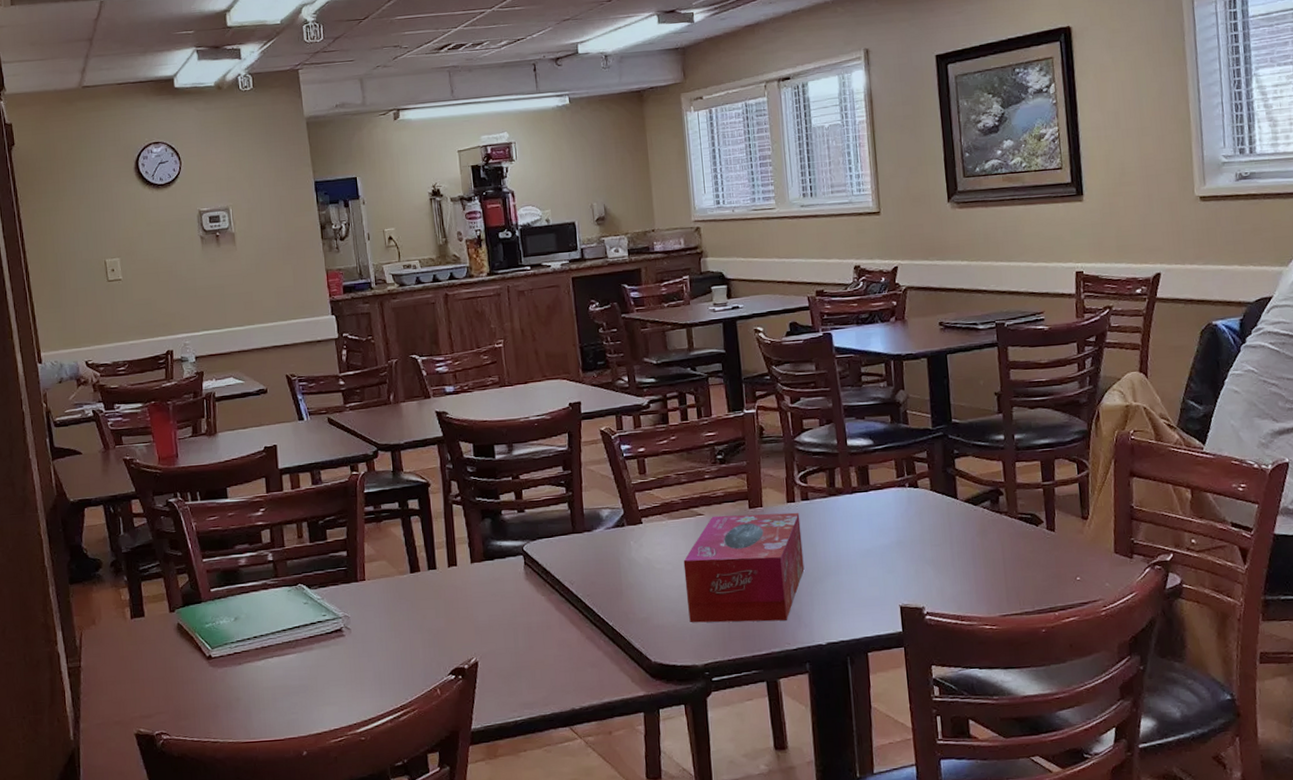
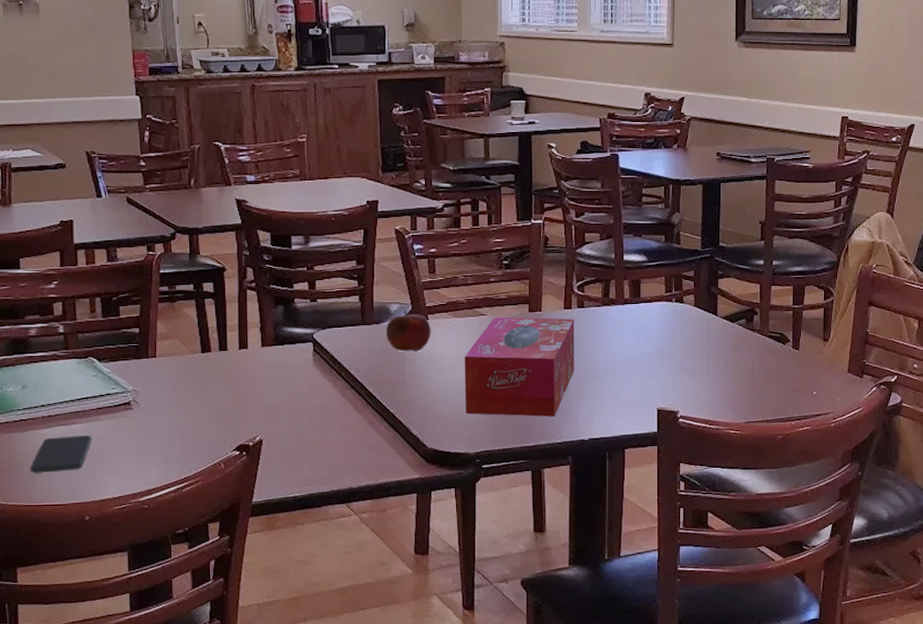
smartphone: none [246,666,306,708] -> present [30,435,92,473]
fruit: none [598,516,647,560] -> present [385,311,431,352]

